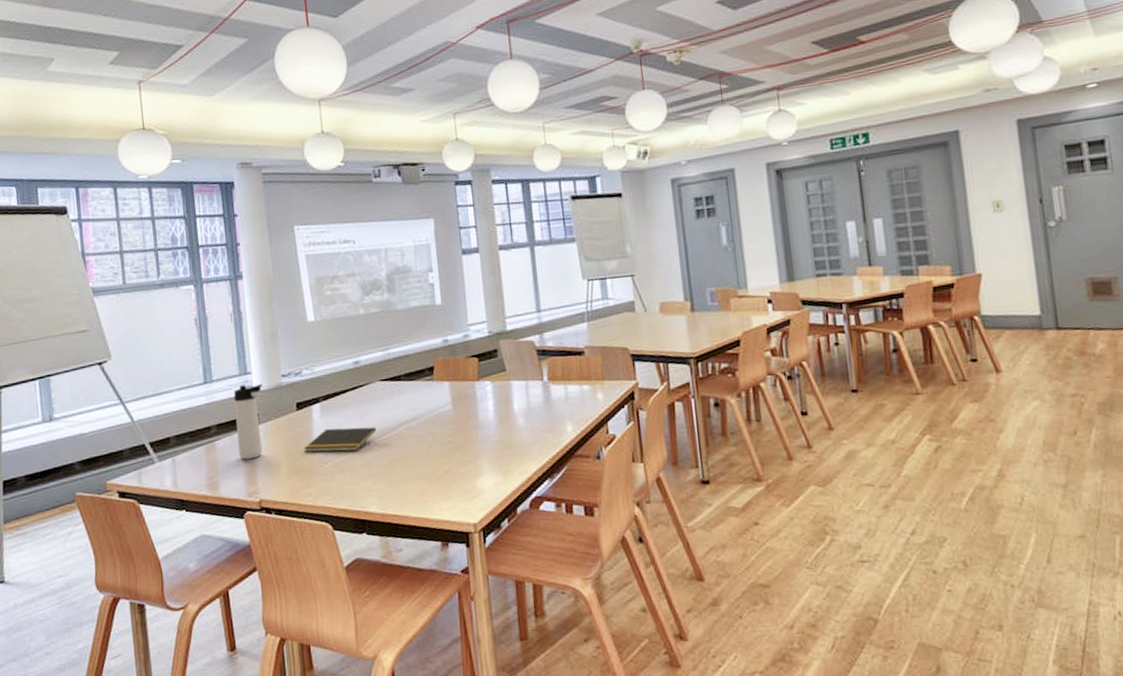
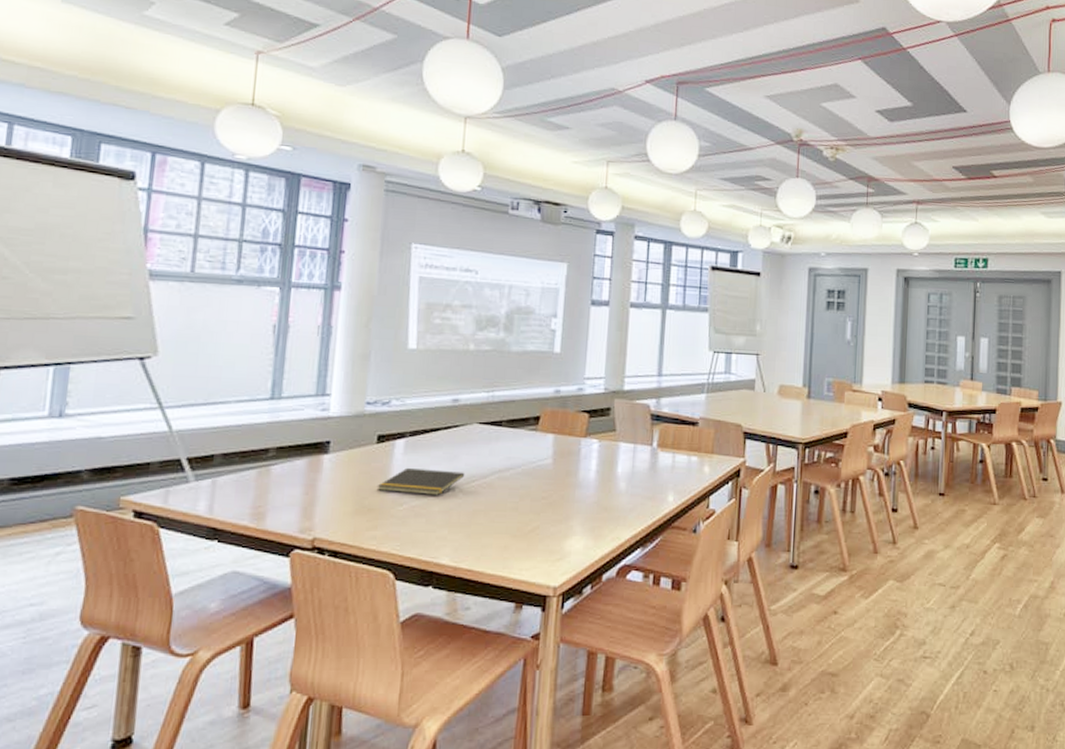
thermos bottle: present [233,383,263,460] -> none [297,407,342,491]

